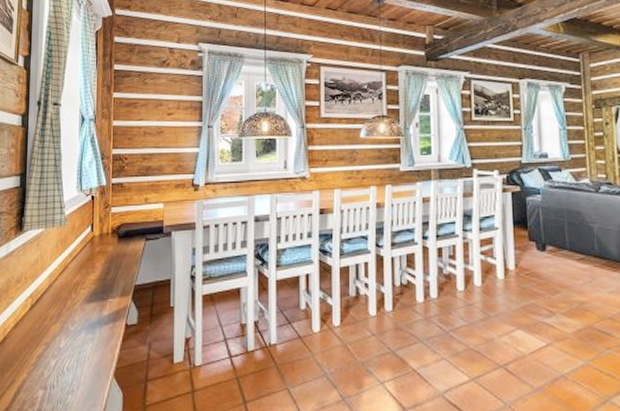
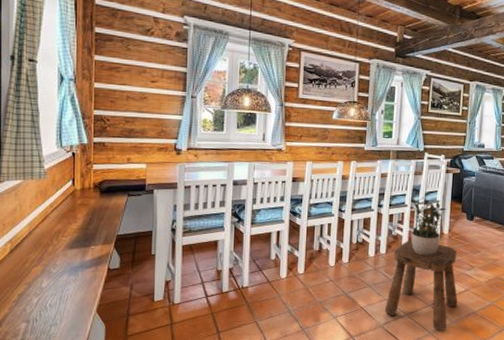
stool: none [443,279,539,401] -> present [384,240,458,330]
potted plant: none [462,224,508,299] -> present [411,197,446,256]

